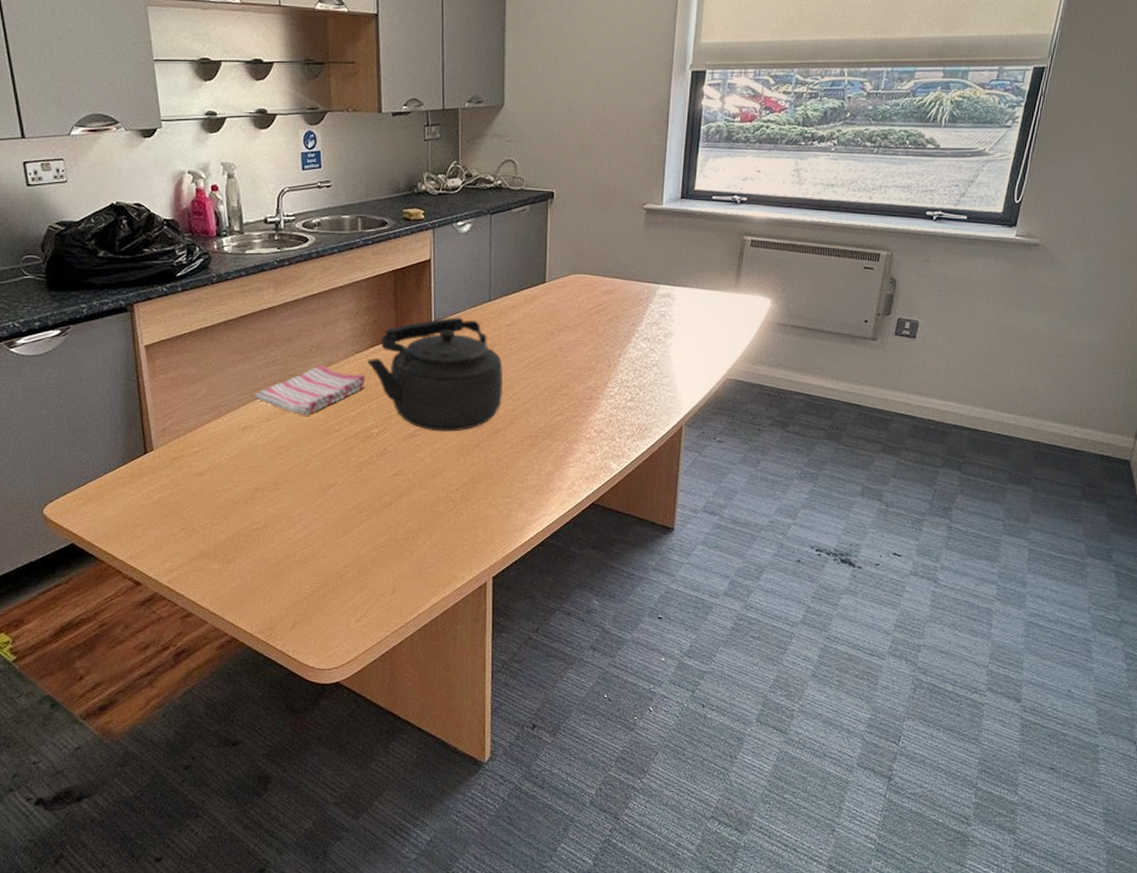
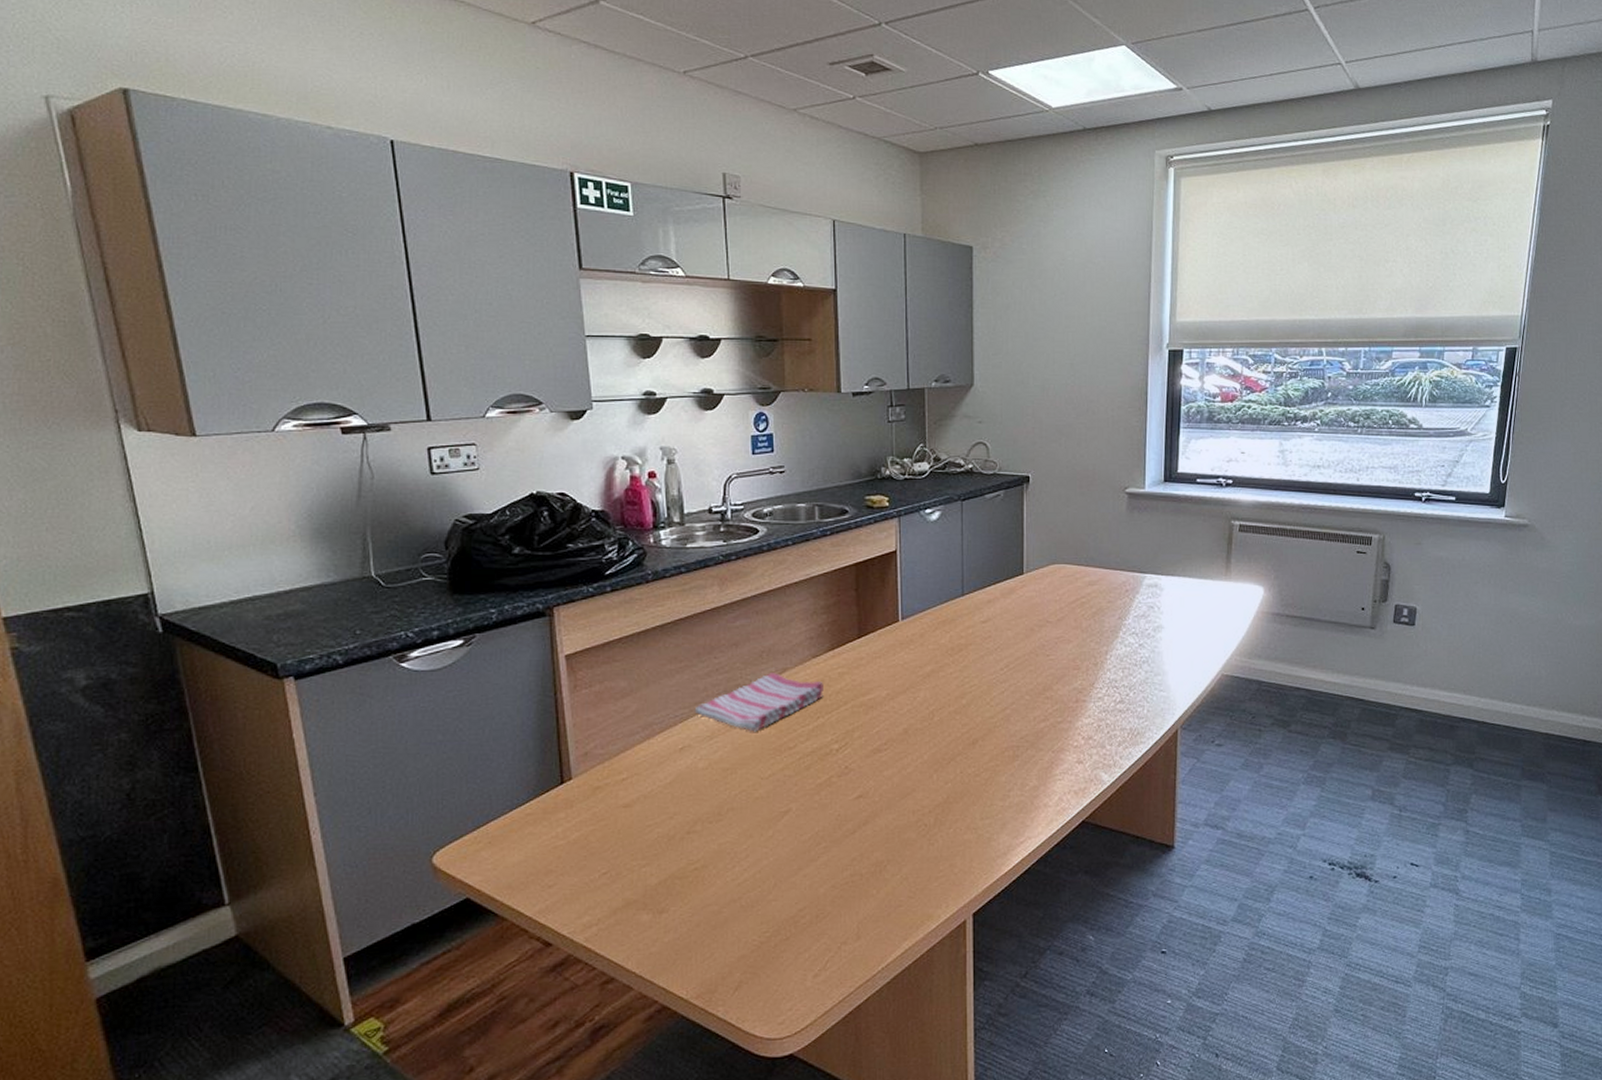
kettle: present [366,317,504,432] -> none [825,614,980,745]

